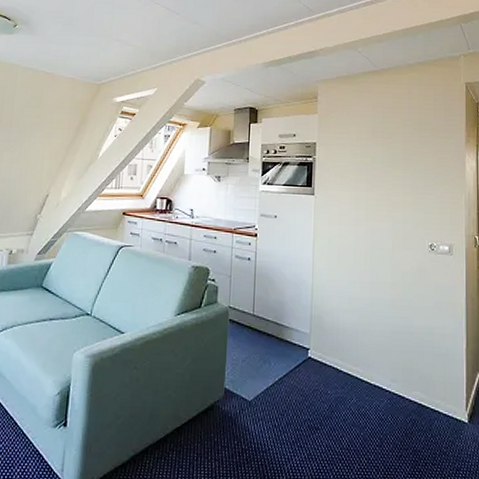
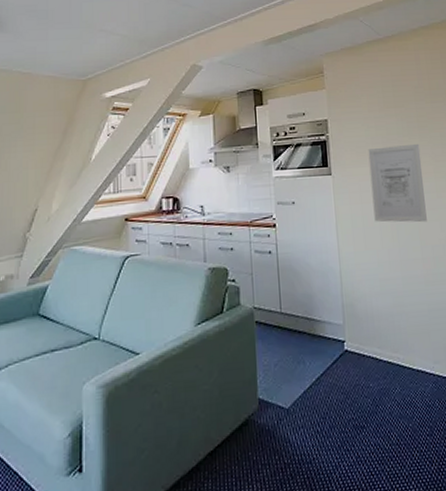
wall art: none [350,174,402,250] -> present [368,143,427,223]

